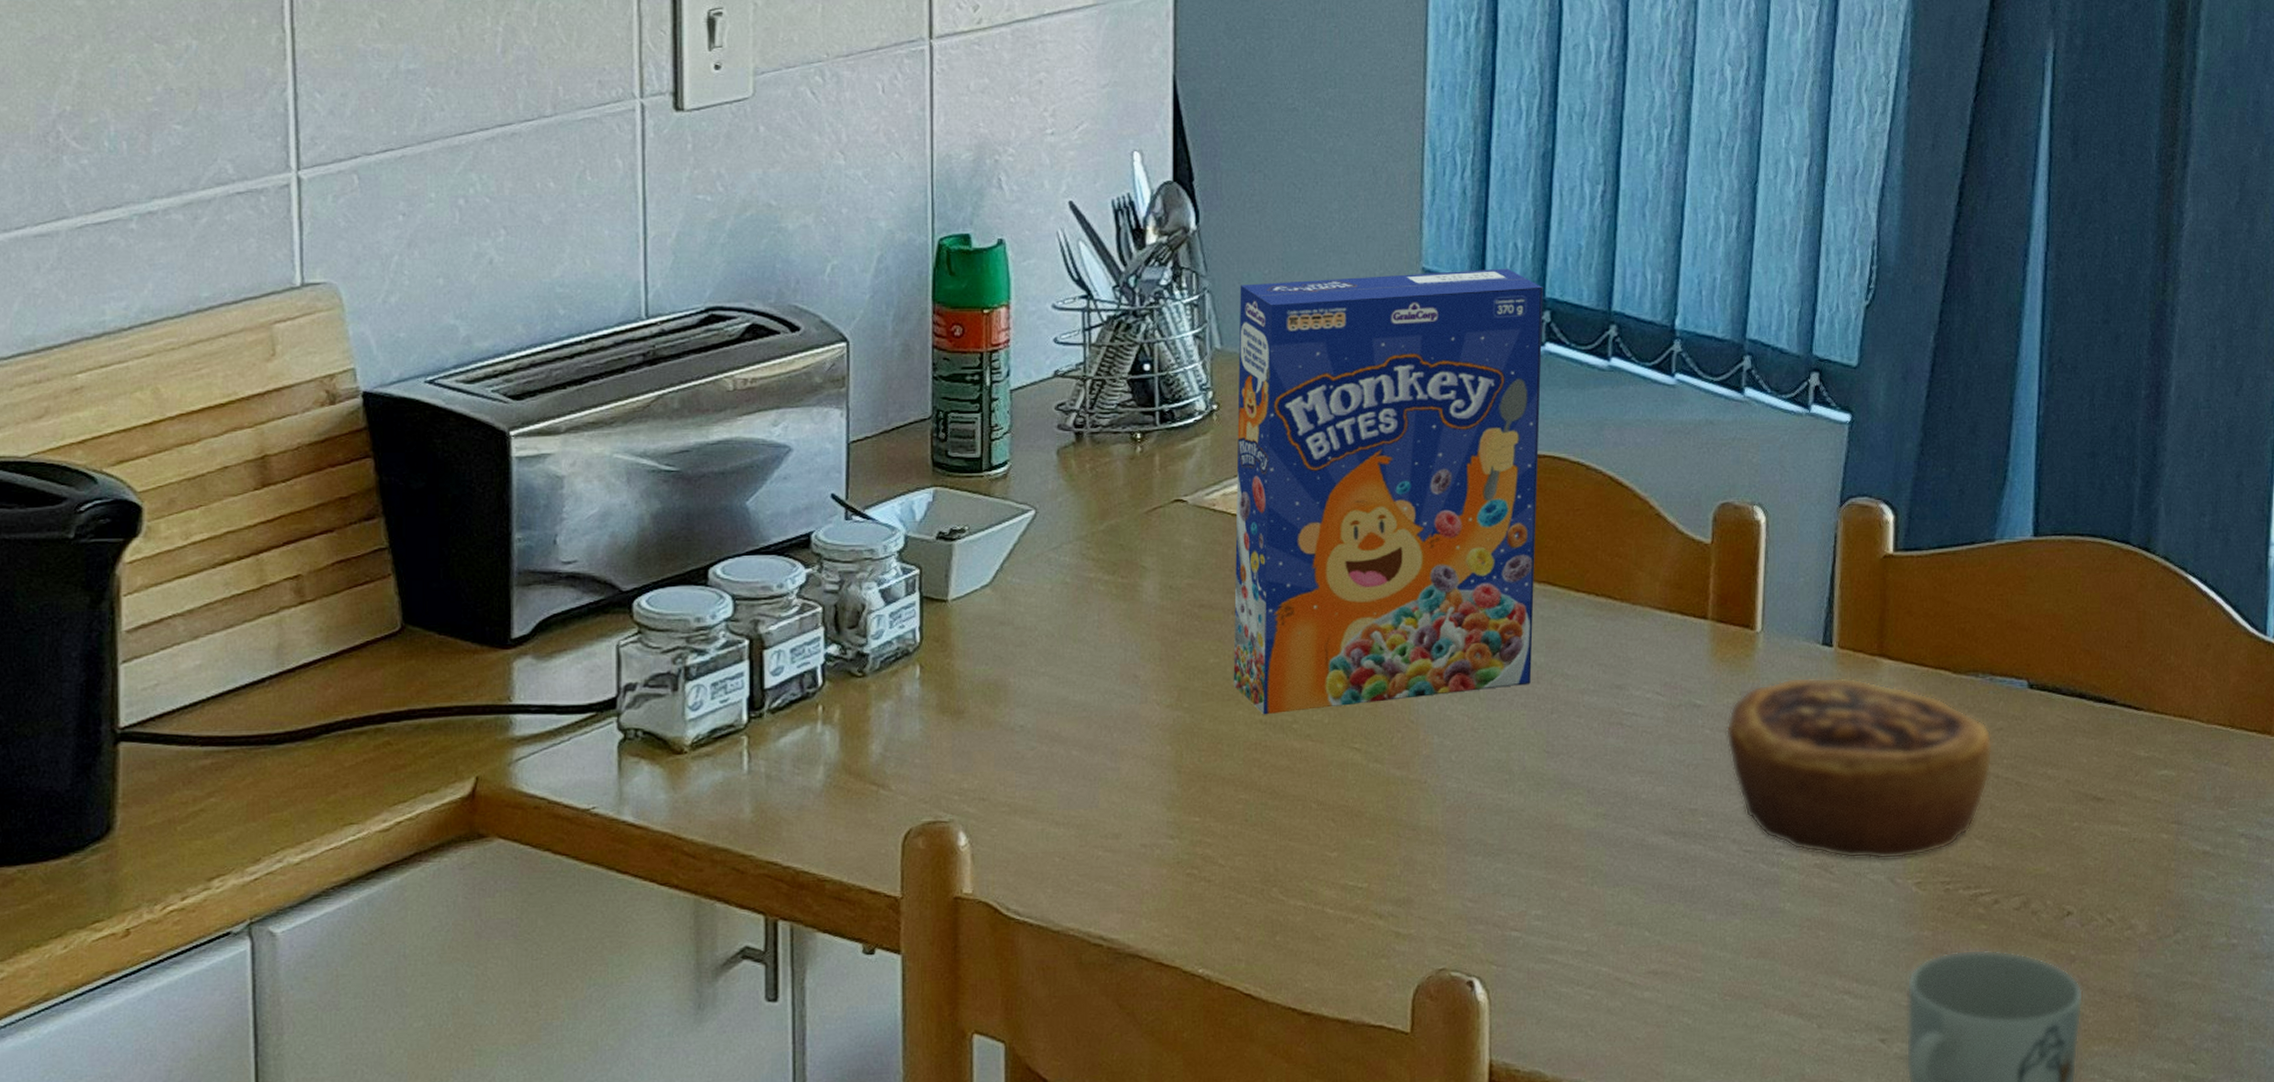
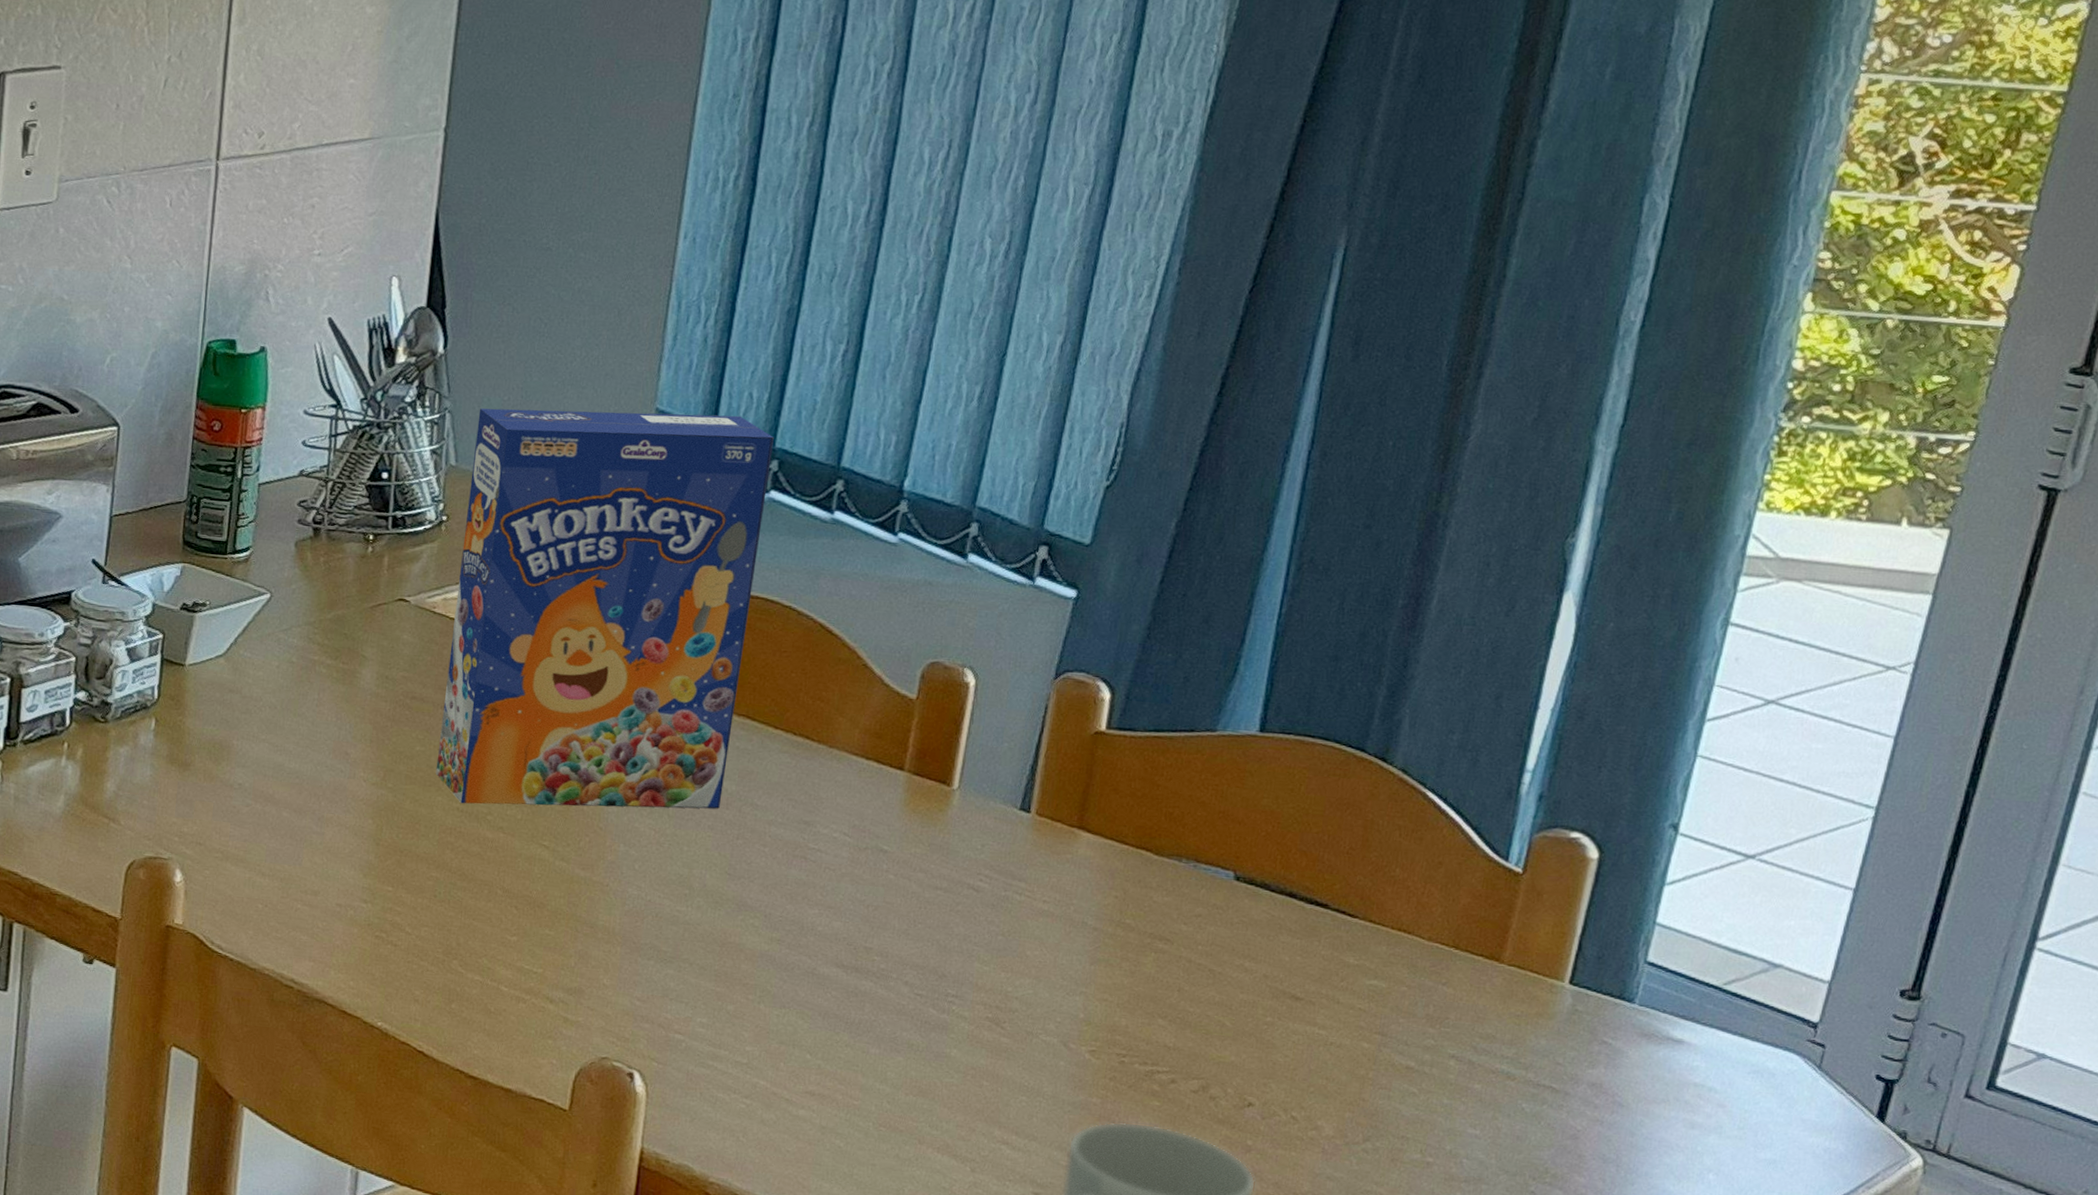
pastry: present [1725,677,1994,860] -> none [909,836,1190,1026]

